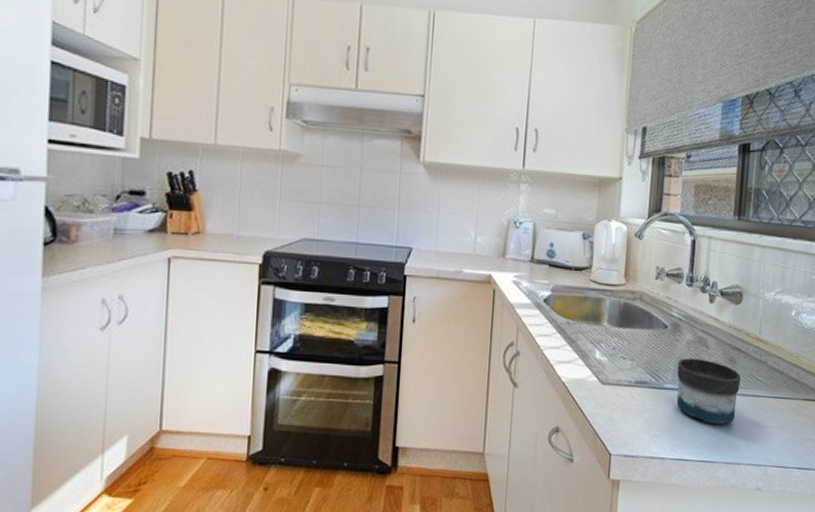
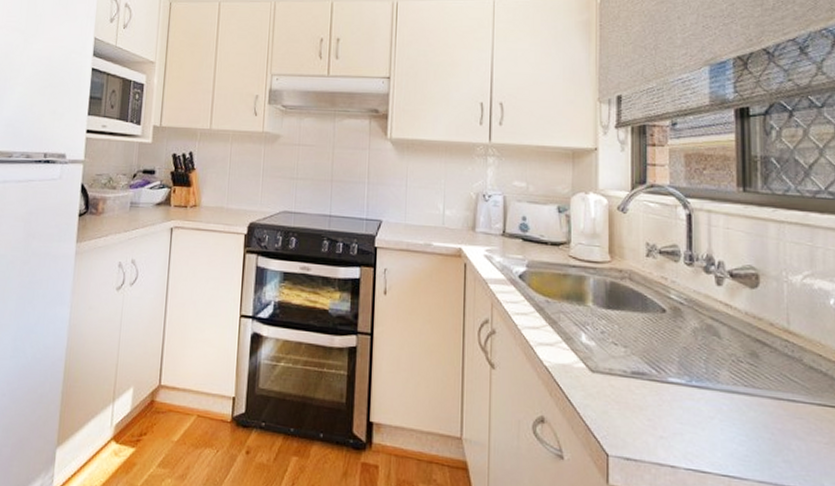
mug: present [676,358,741,425] -> none [683,348,768,433]

